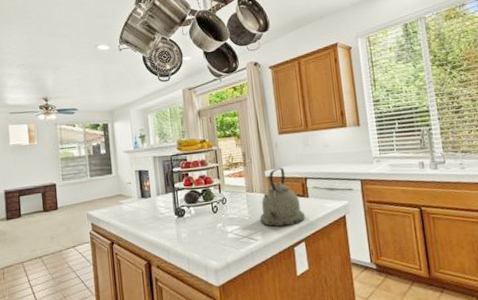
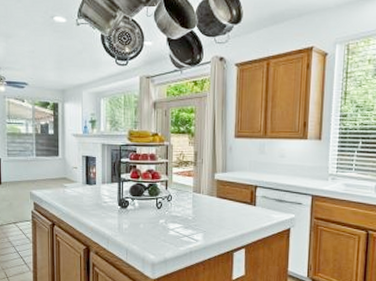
kettle: present [259,167,306,227] -> none [203,172,250,232]

